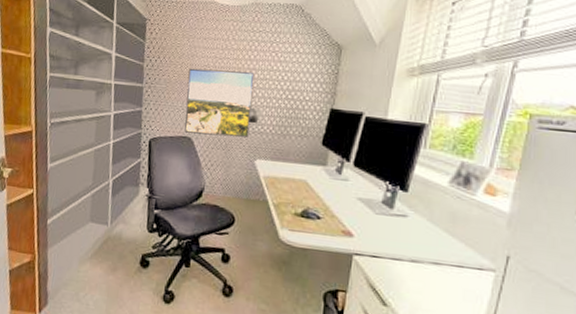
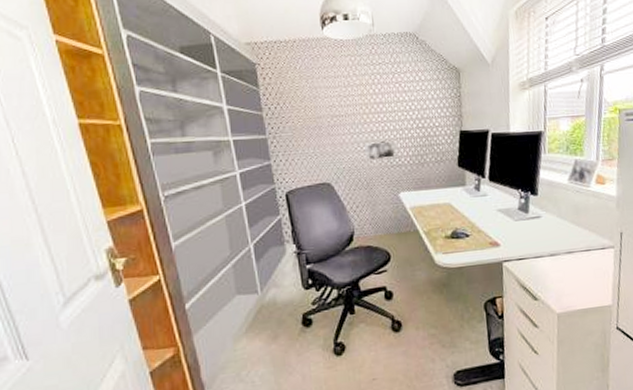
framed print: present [184,68,255,138] -> none [314,105,388,179]

